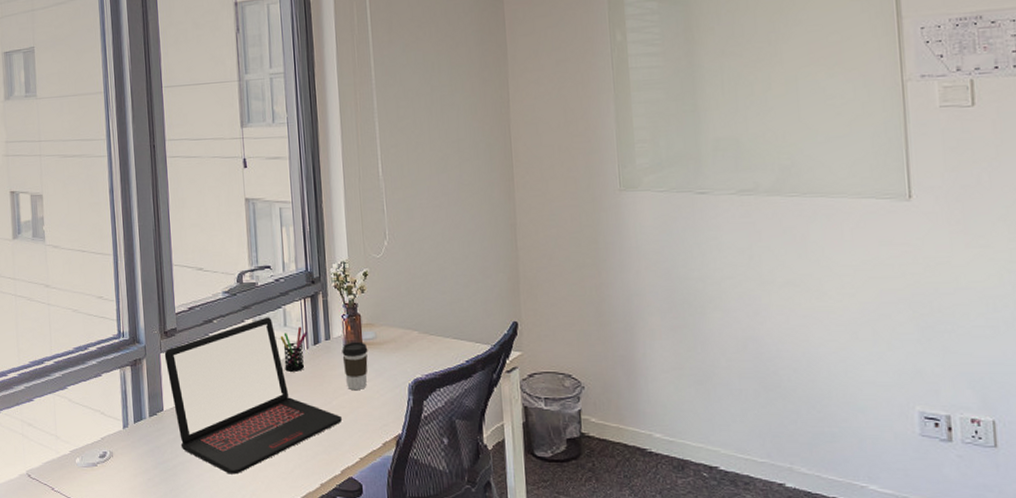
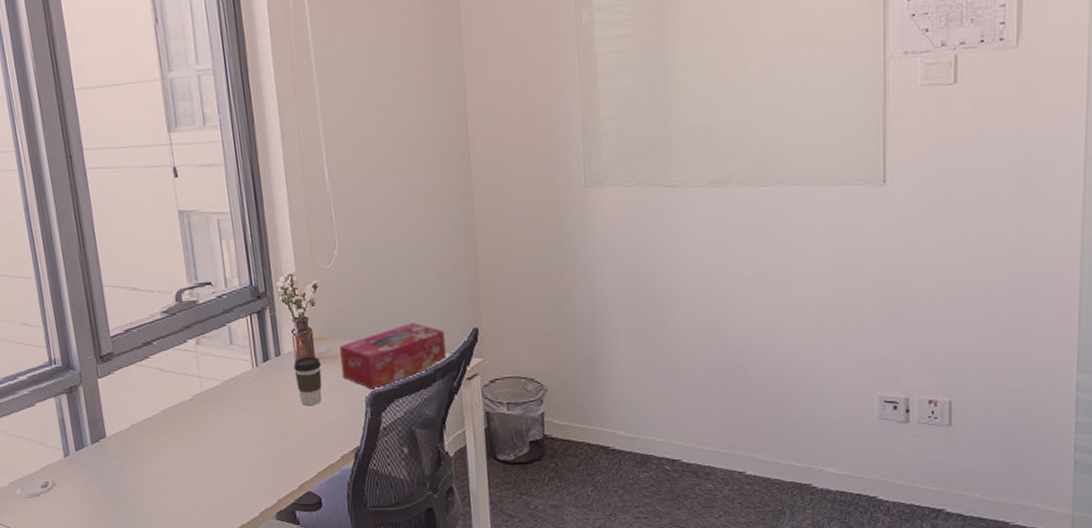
laptop: present [164,317,342,475] -> none [101,335,297,496]
pen holder: present [280,327,308,372] -> none [226,344,256,391]
tissue box: none [386,314,487,377] -> present [339,323,447,389]

